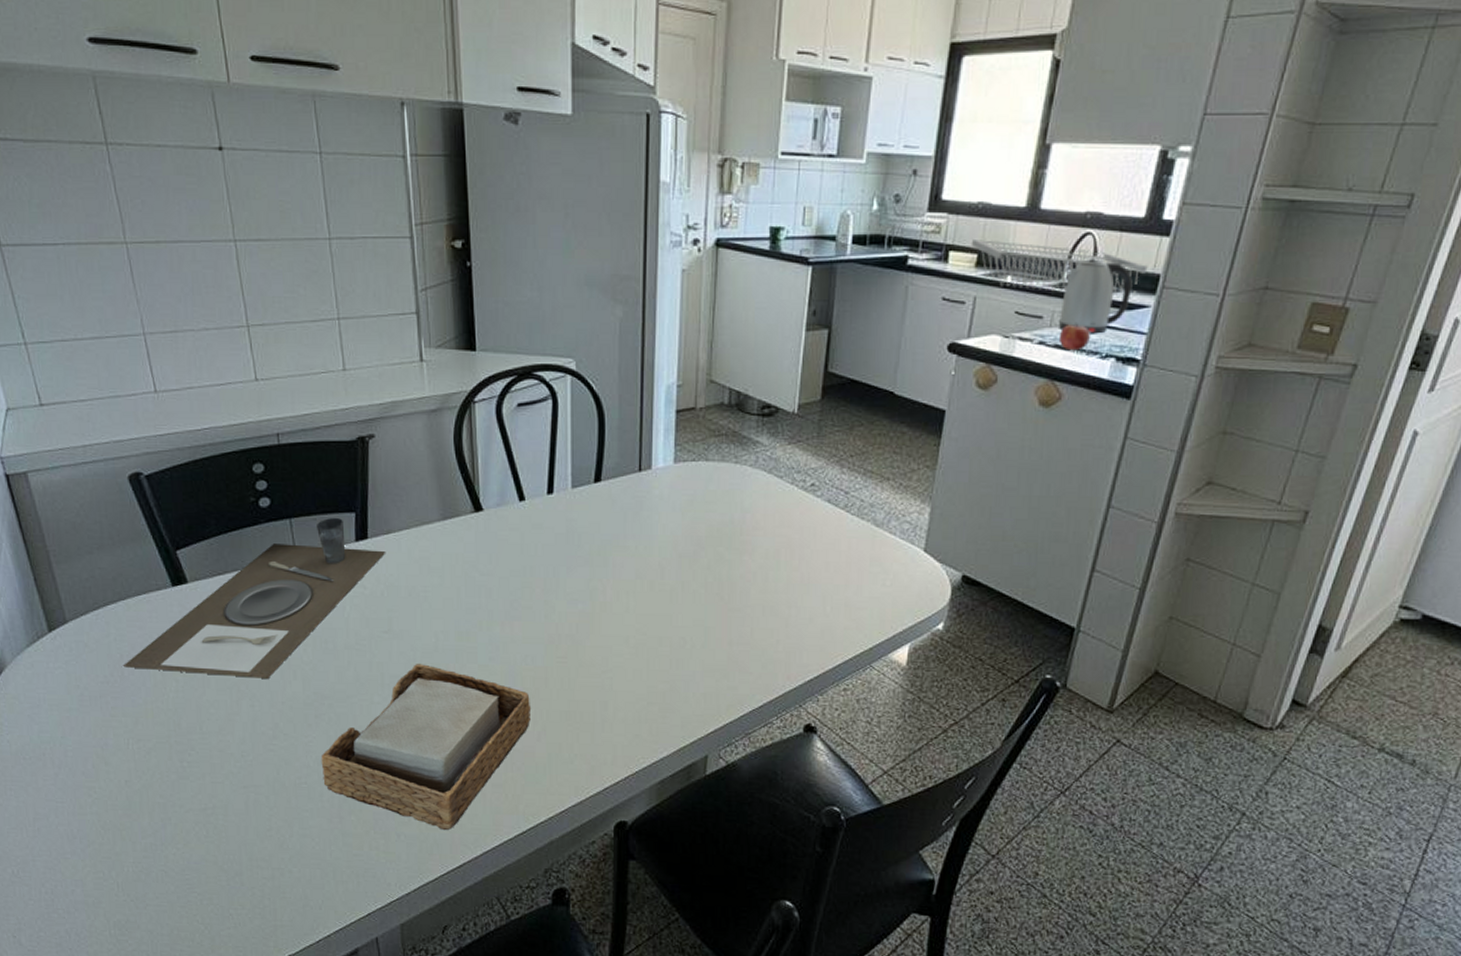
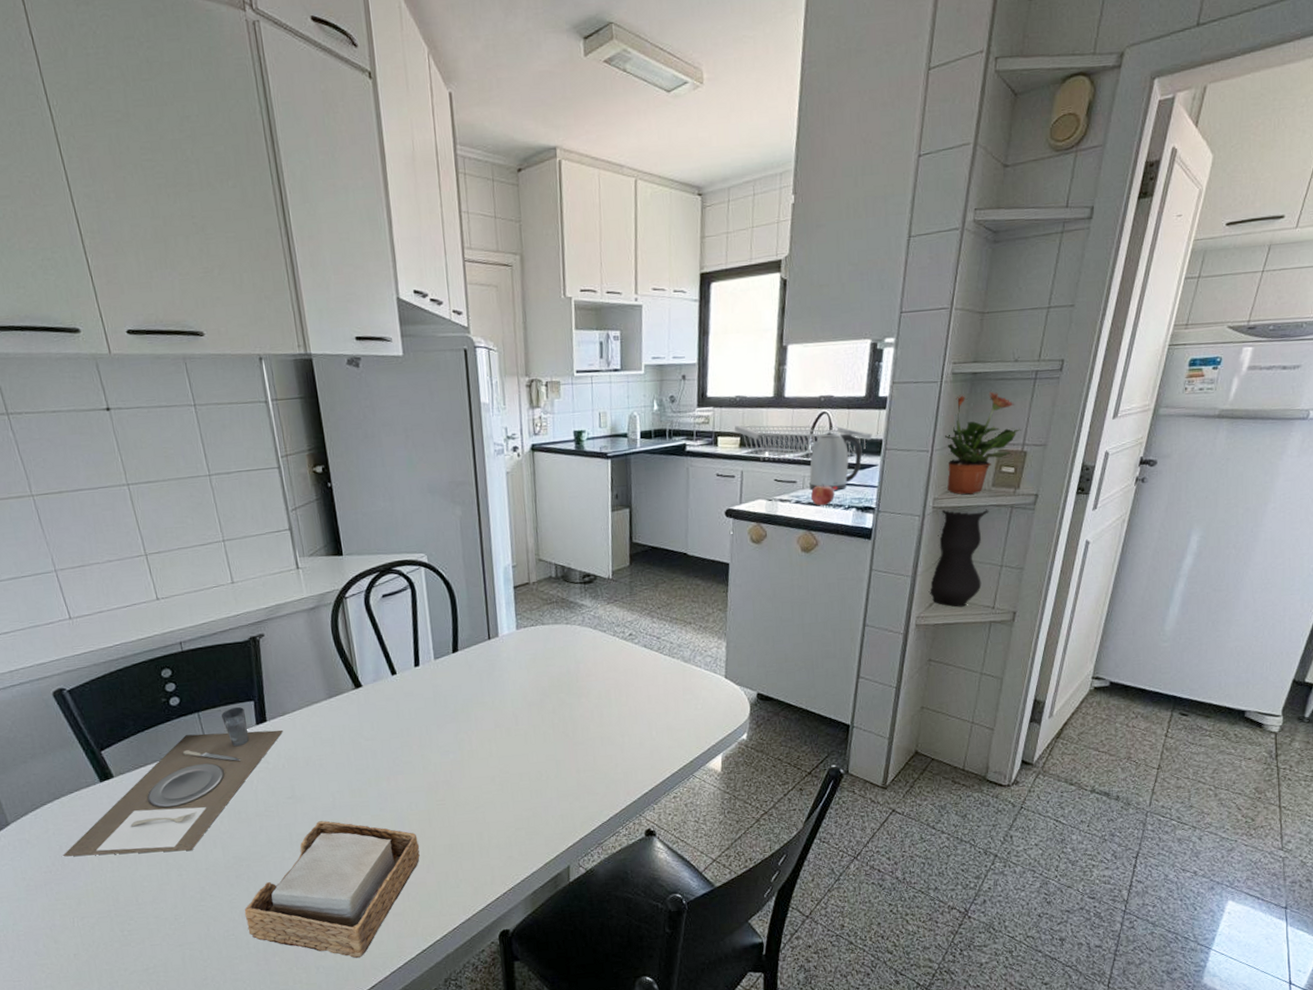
vase: none [1197,371,1290,497] -> present [928,508,989,607]
potted plant: none [1236,226,1345,356] -> present [945,391,1021,495]

